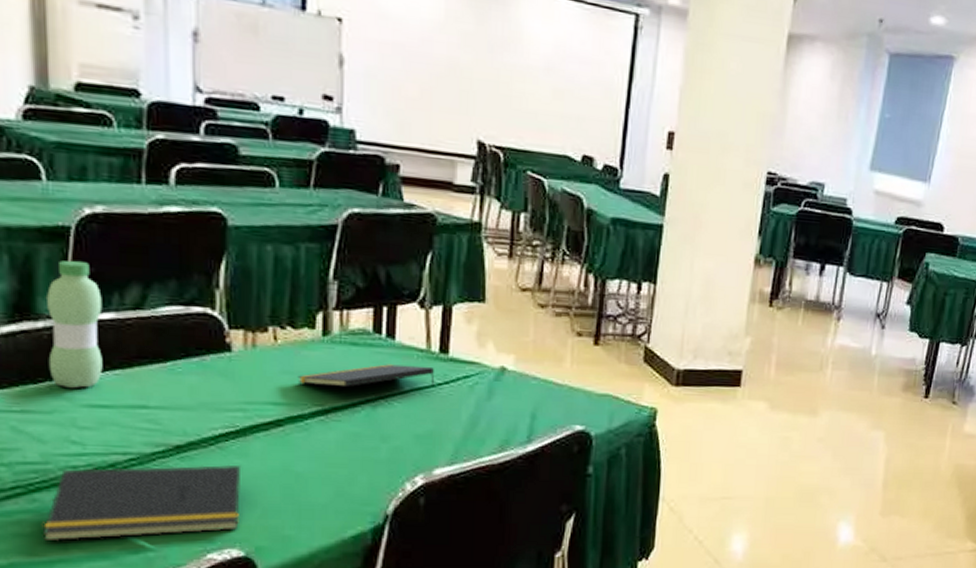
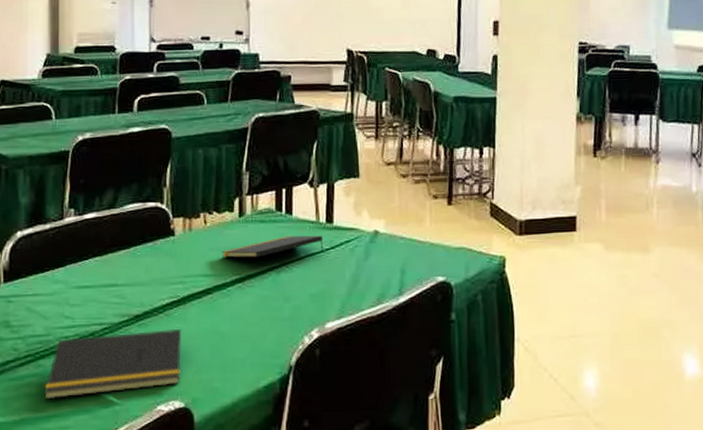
water bottle: present [47,261,103,389] -> none [52,176,88,275]

